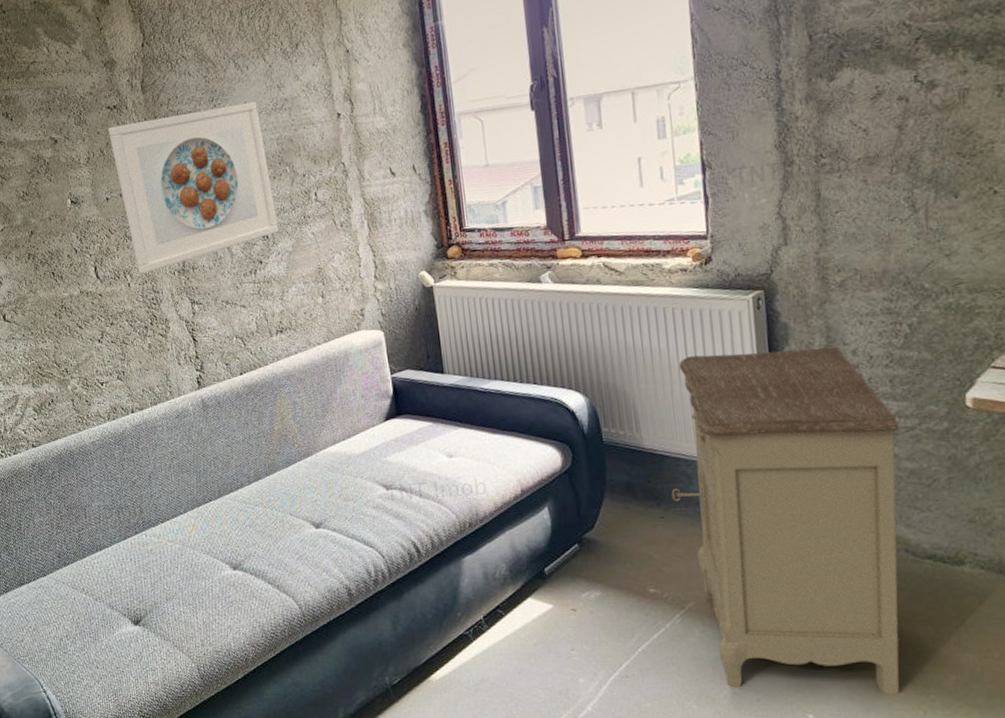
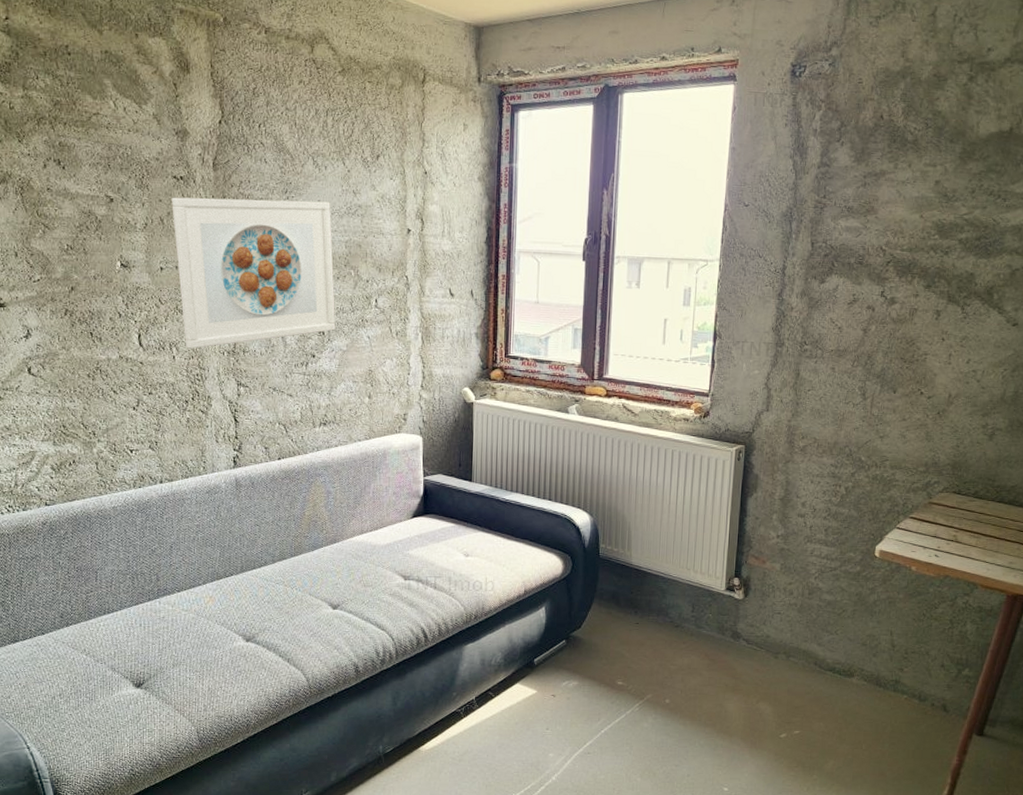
nightstand: present [671,347,900,695] -> none [647,492,826,775]

